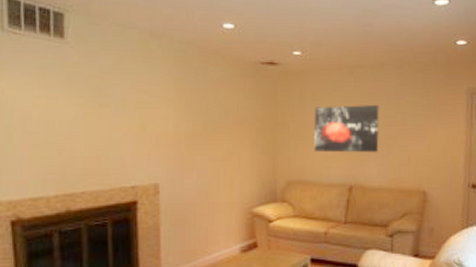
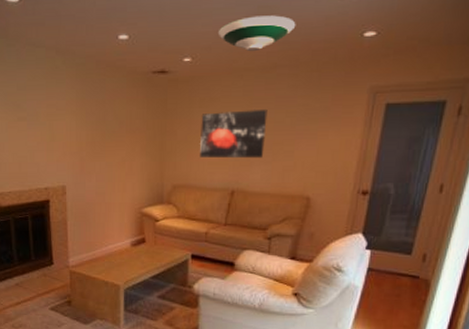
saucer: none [326,18,398,50] -> present [217,15,296,52]

